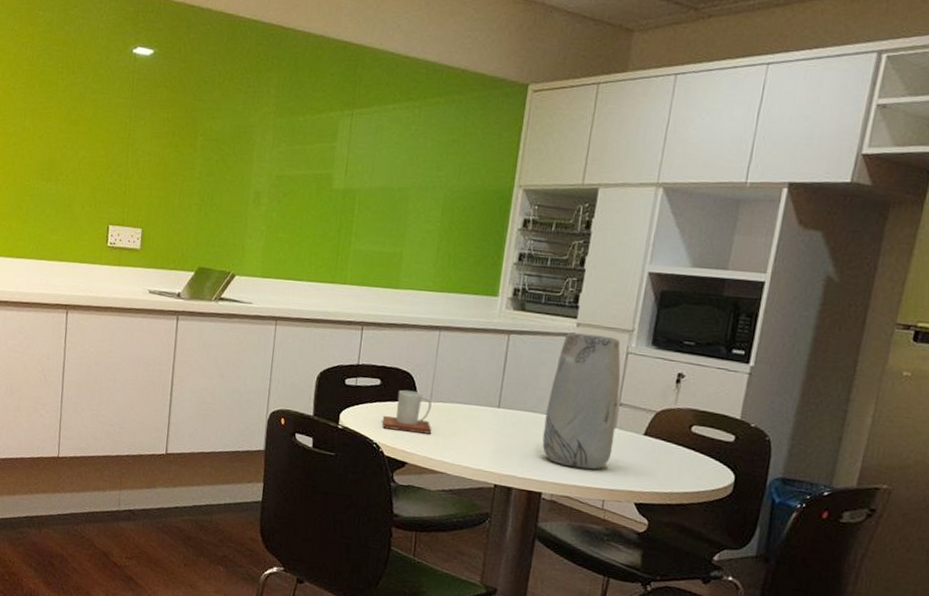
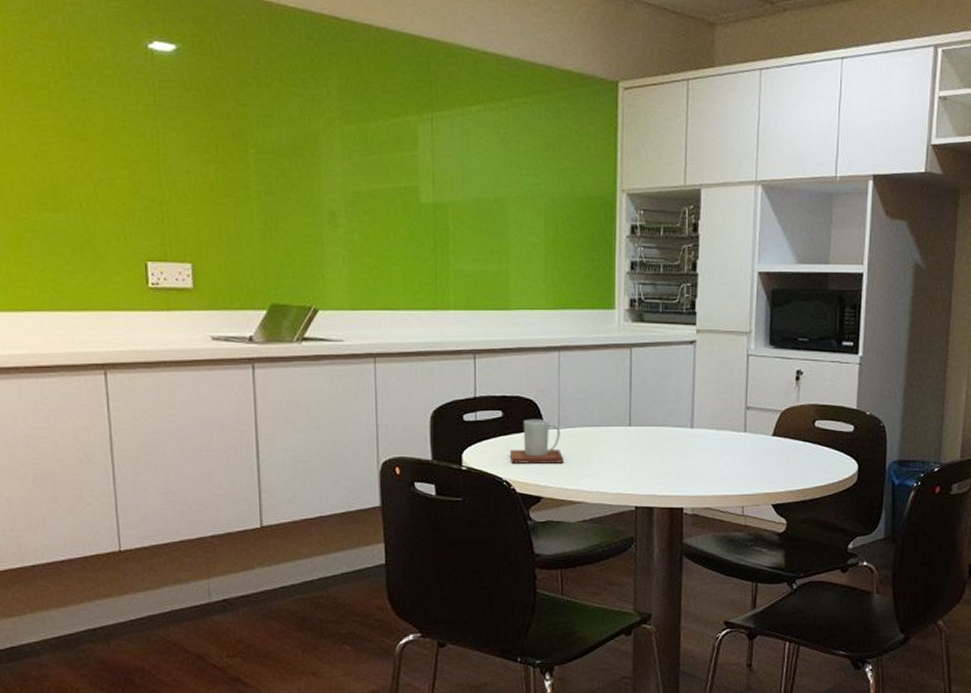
vase: present [542,332,621,470] -> none [677,340,746,478]

